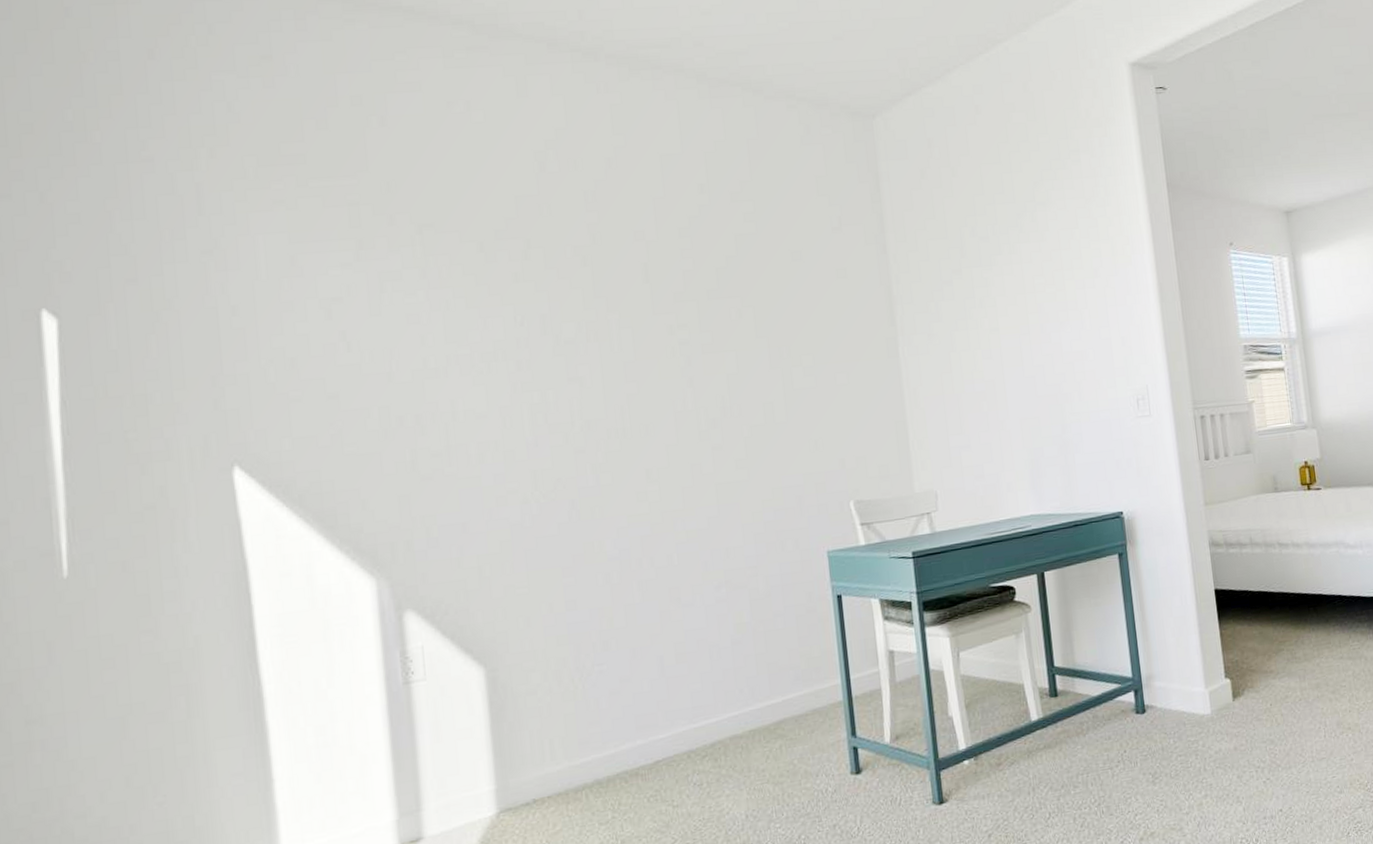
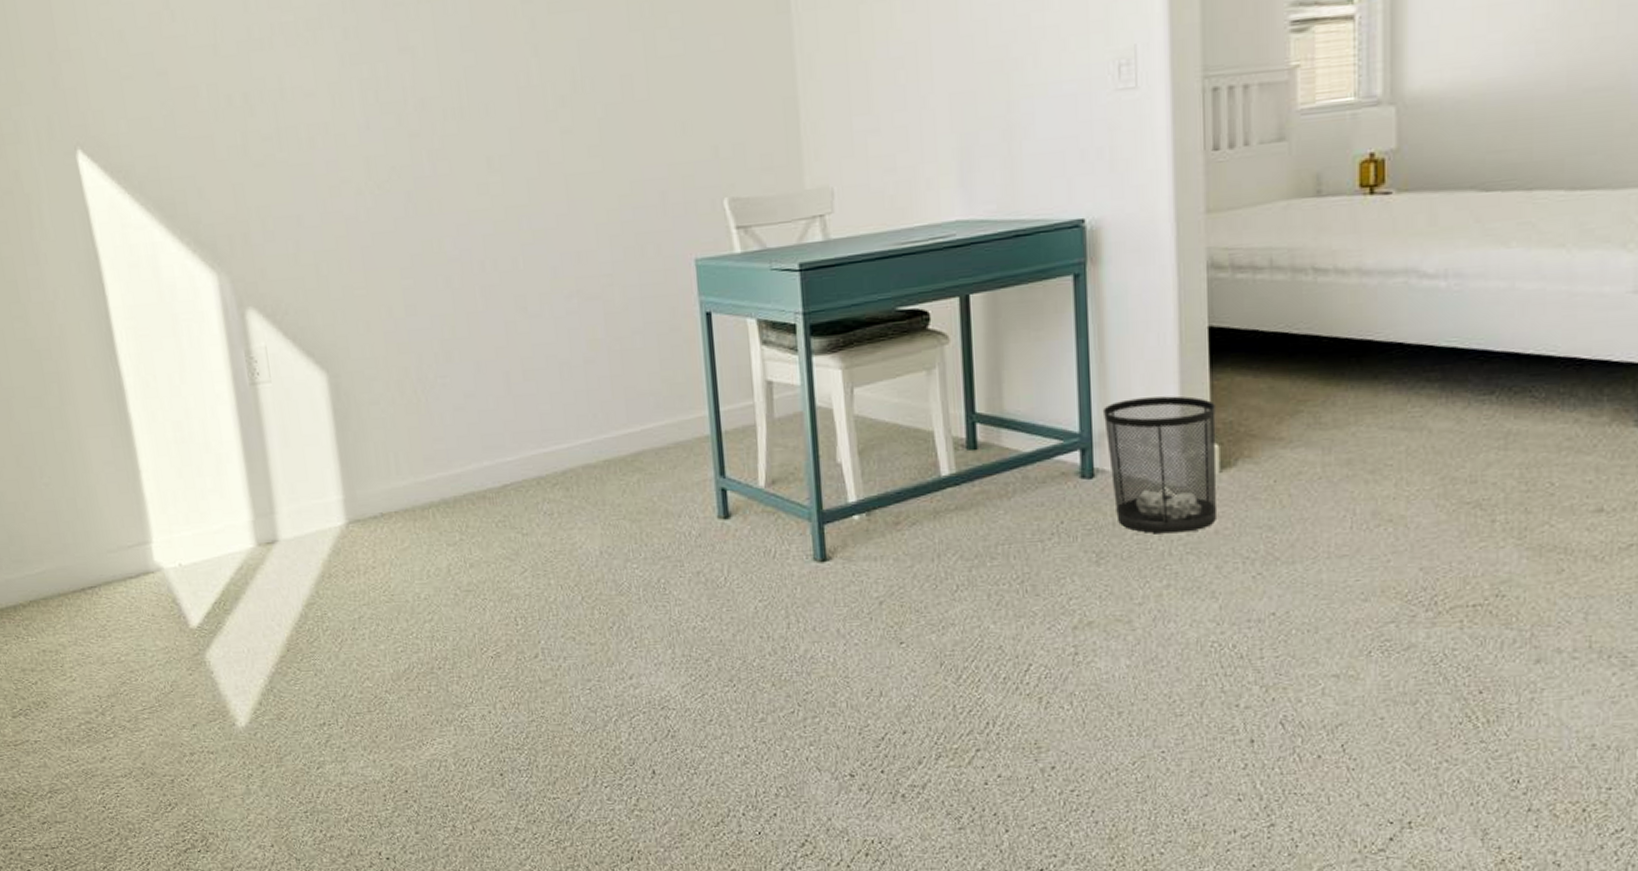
waste bin: none [1147,643,1235,754] -> present [1102,396,1218,534]

